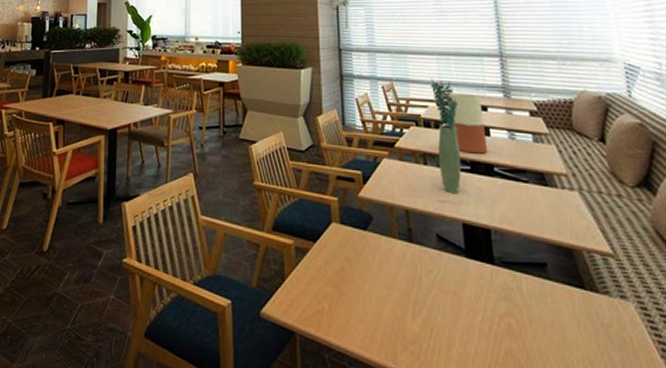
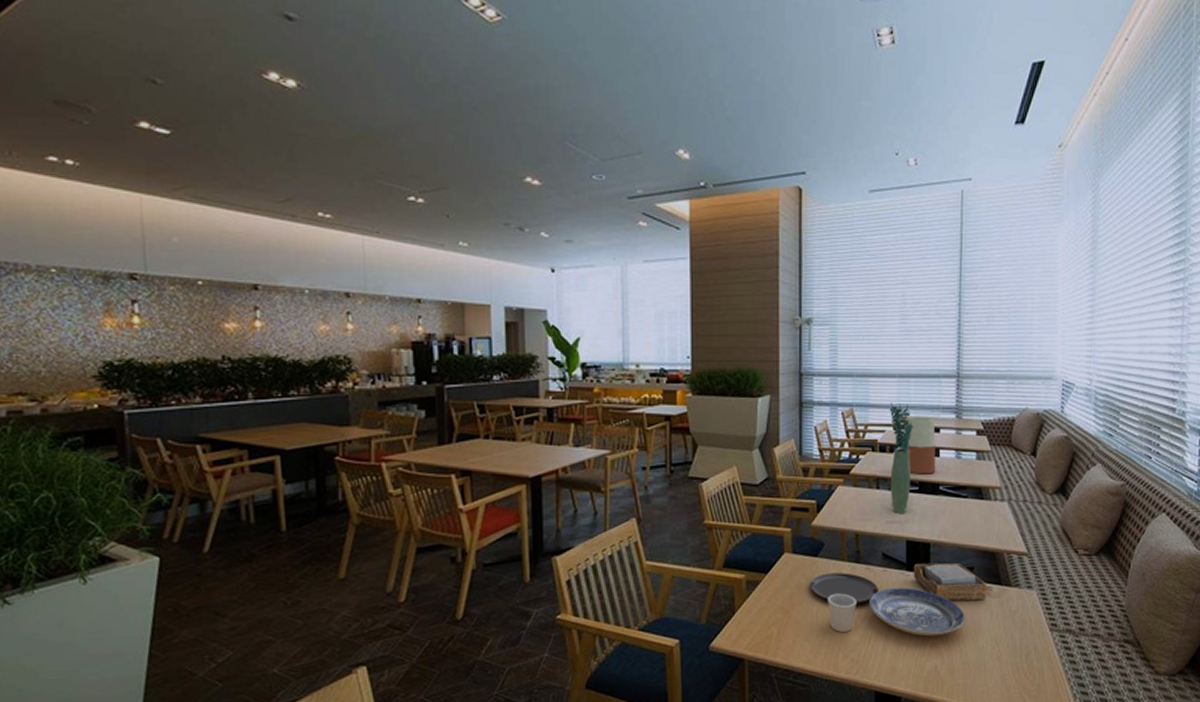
plate: none [359,249,436,289] -> present [809,573,878,604]
cup: none [380,273,413,320] -> present [828,593,857,633]
plate: none [427,275,546,342] -> present [869,588,966,637]
napkin holder: none [473,250,569,306] -> present [913,562,988,601]

